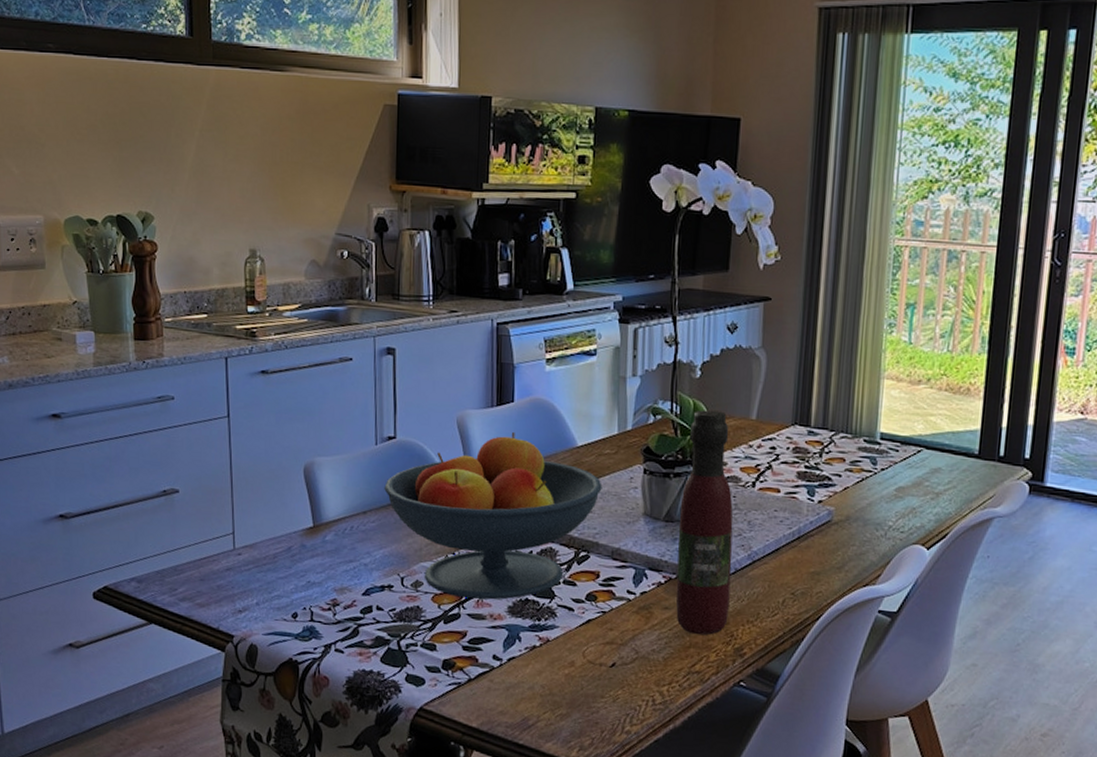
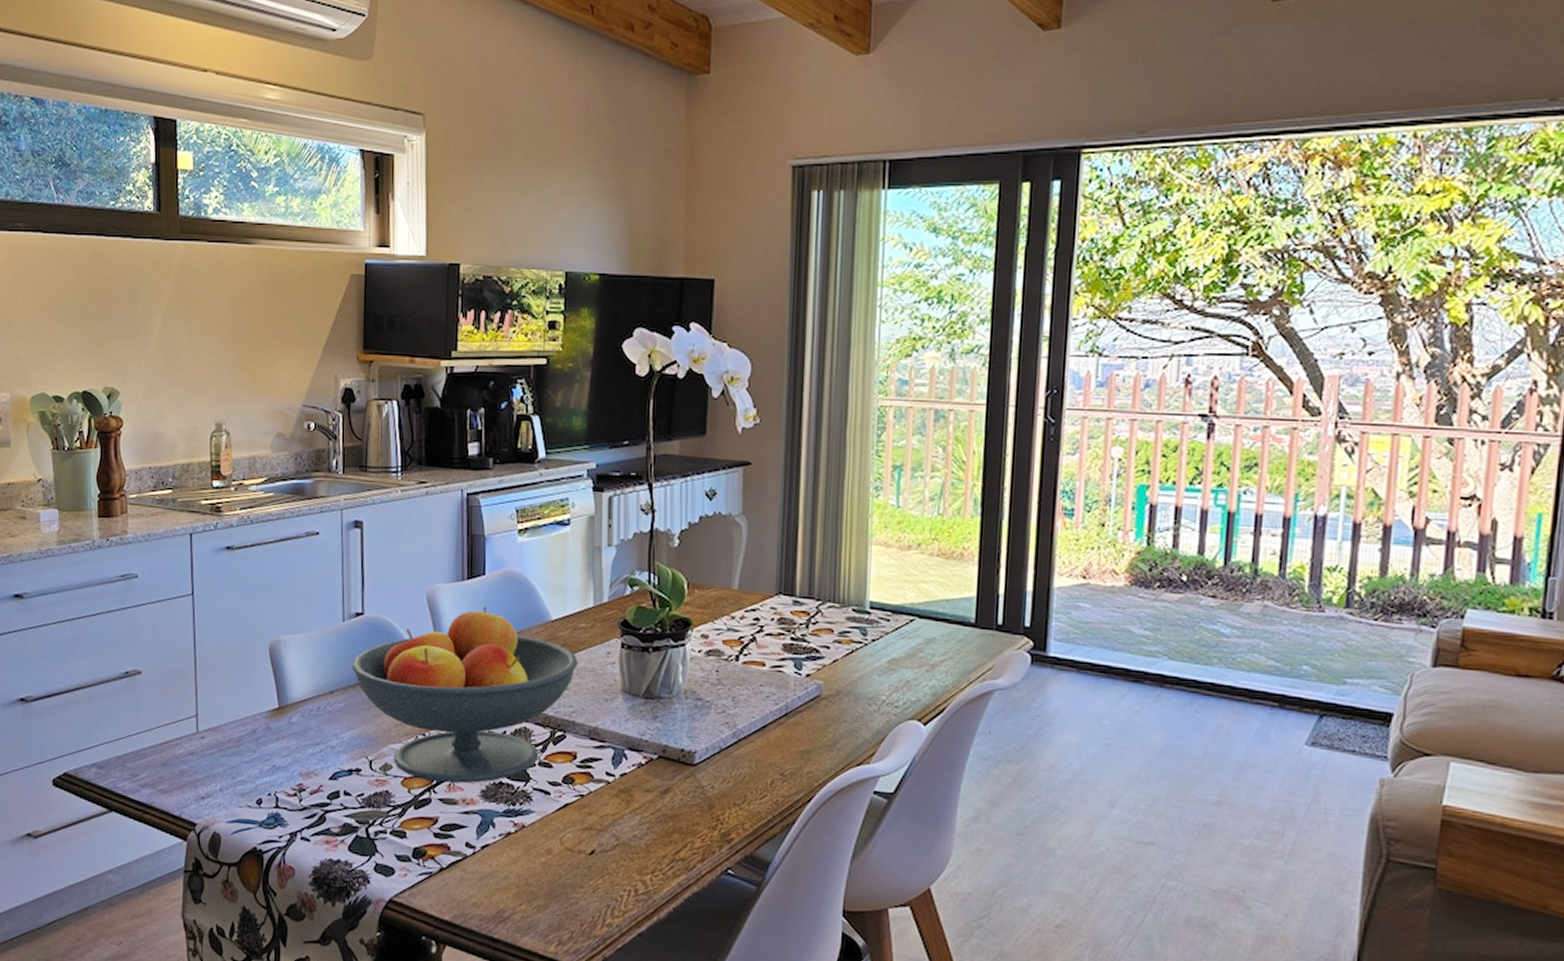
wine bottle: present [676,409,733,635] -> none [657,580,717,820]

